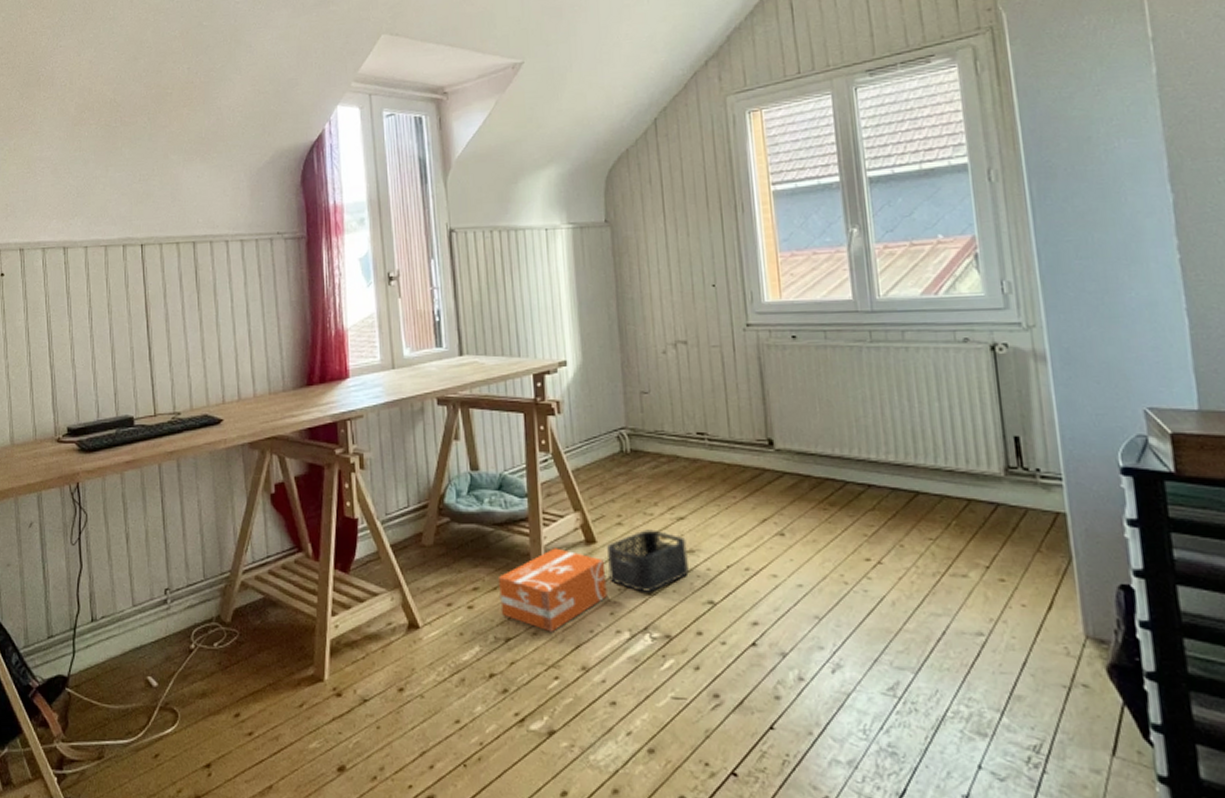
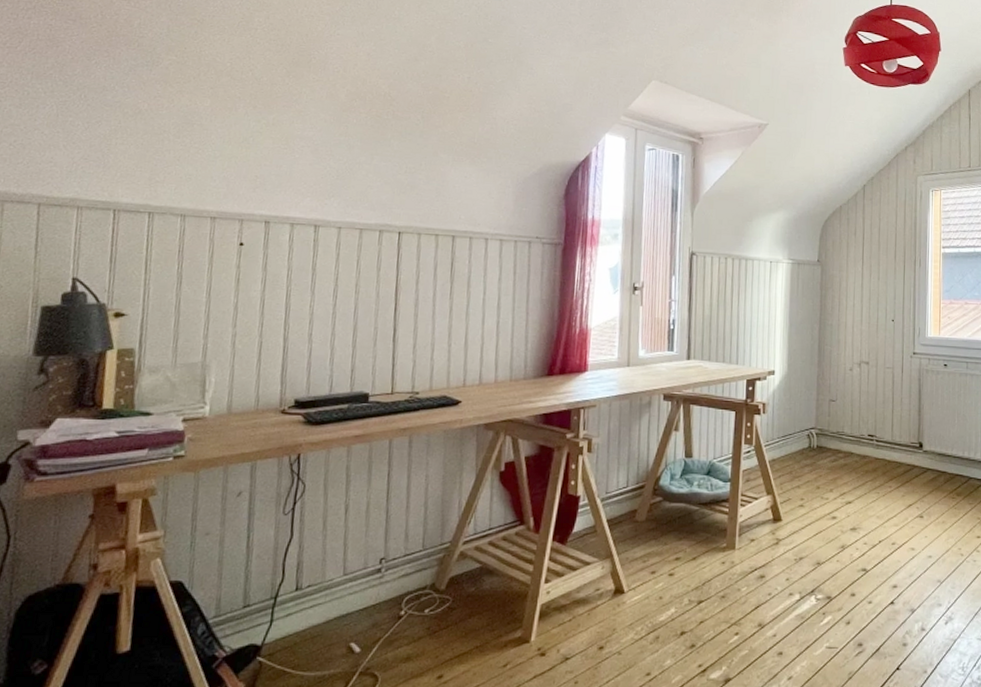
cardboard box: present [499,548,607,632] -> none [697,524,787,595]
storage bin: present [607,529,689,592] -> none [789,511,851,562]

